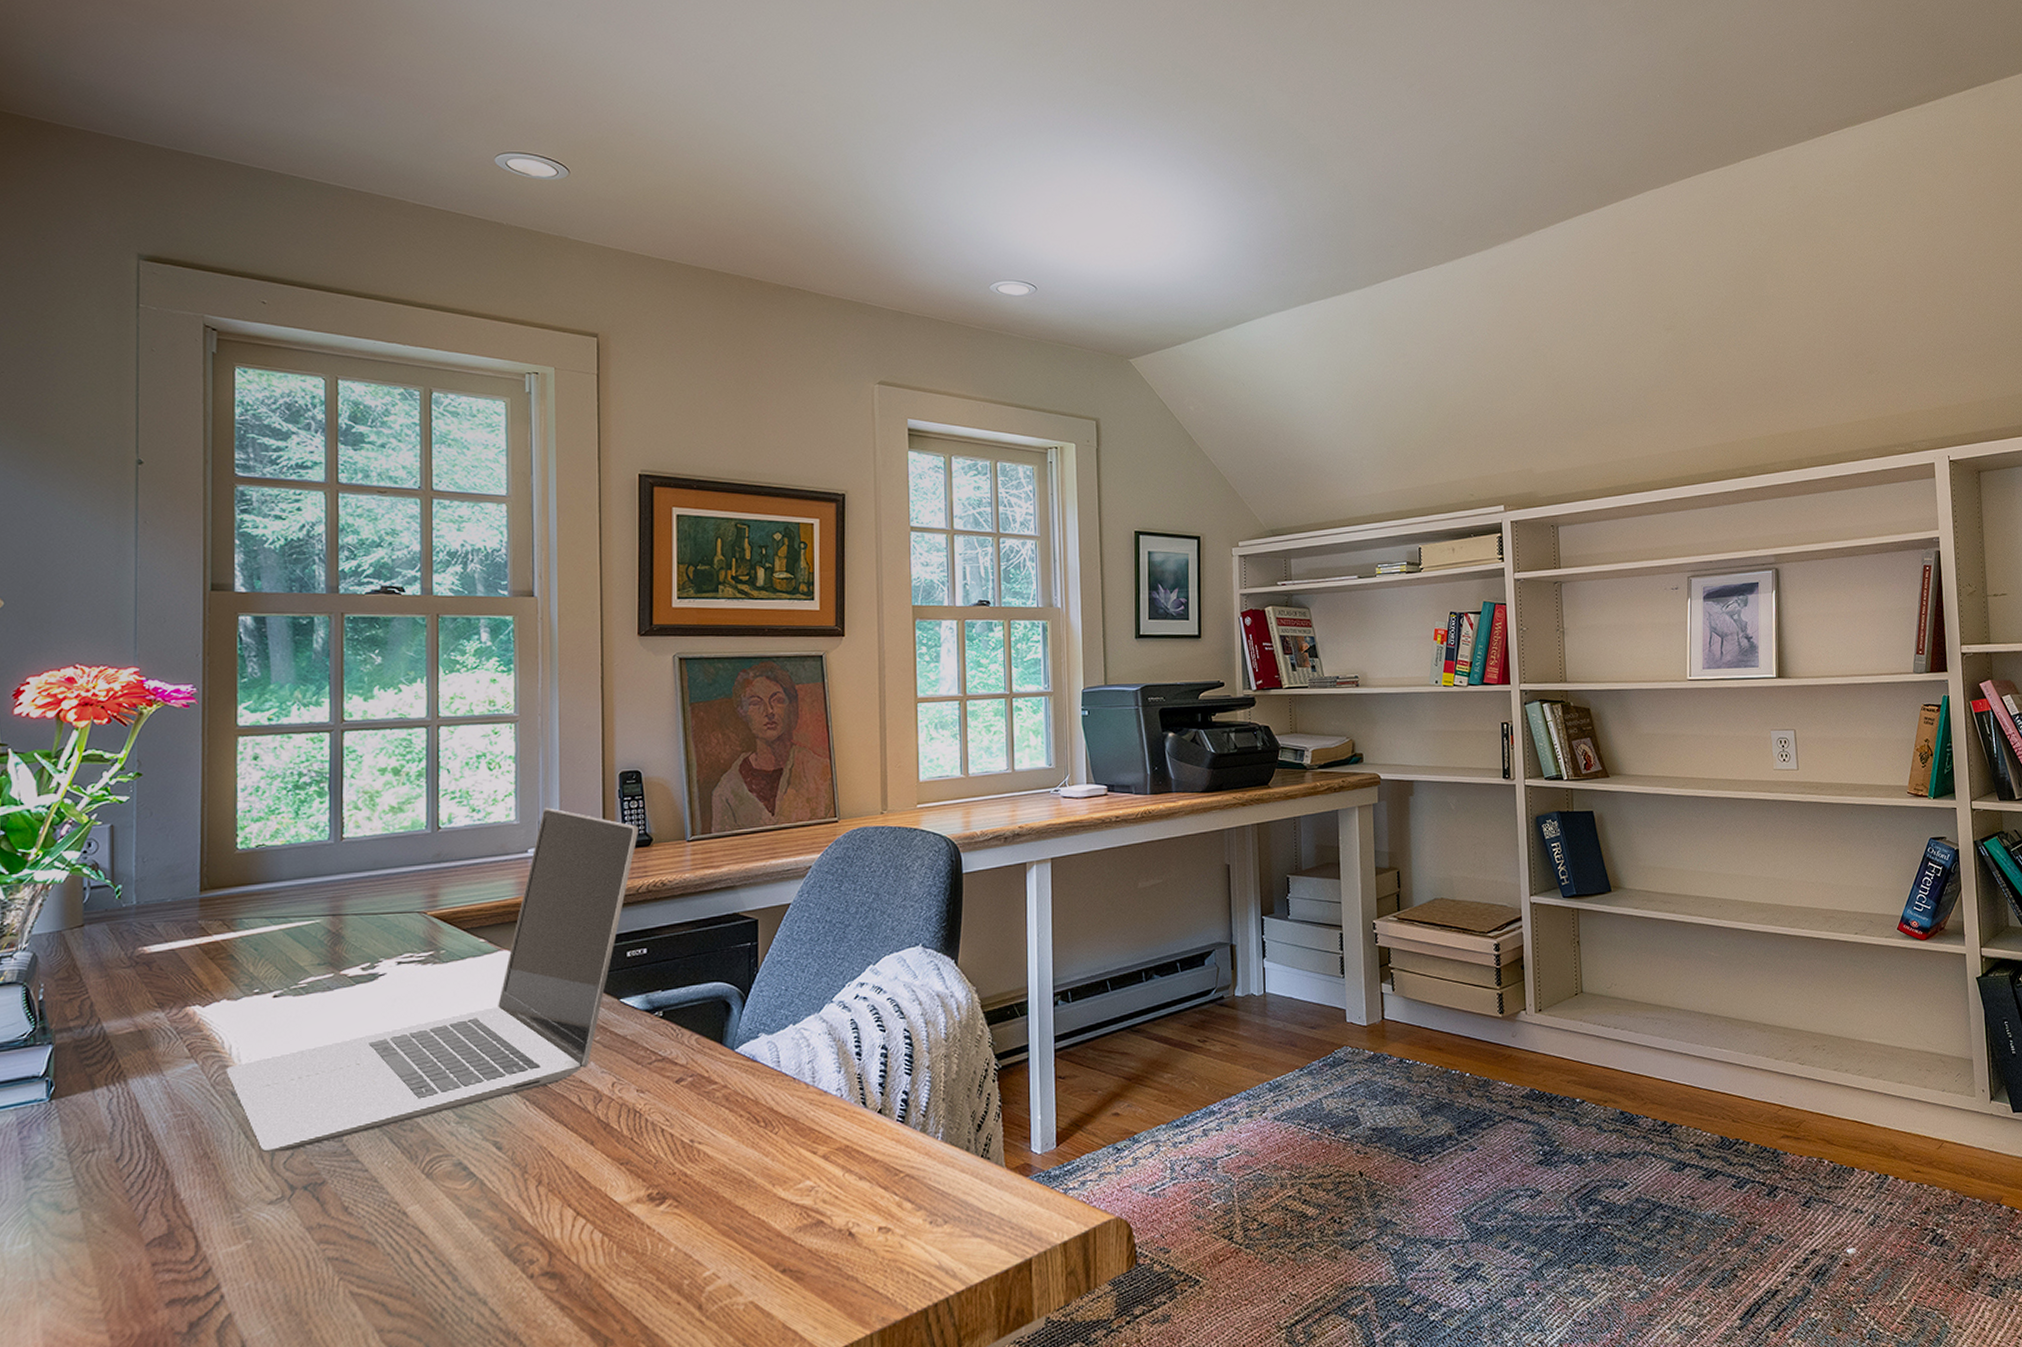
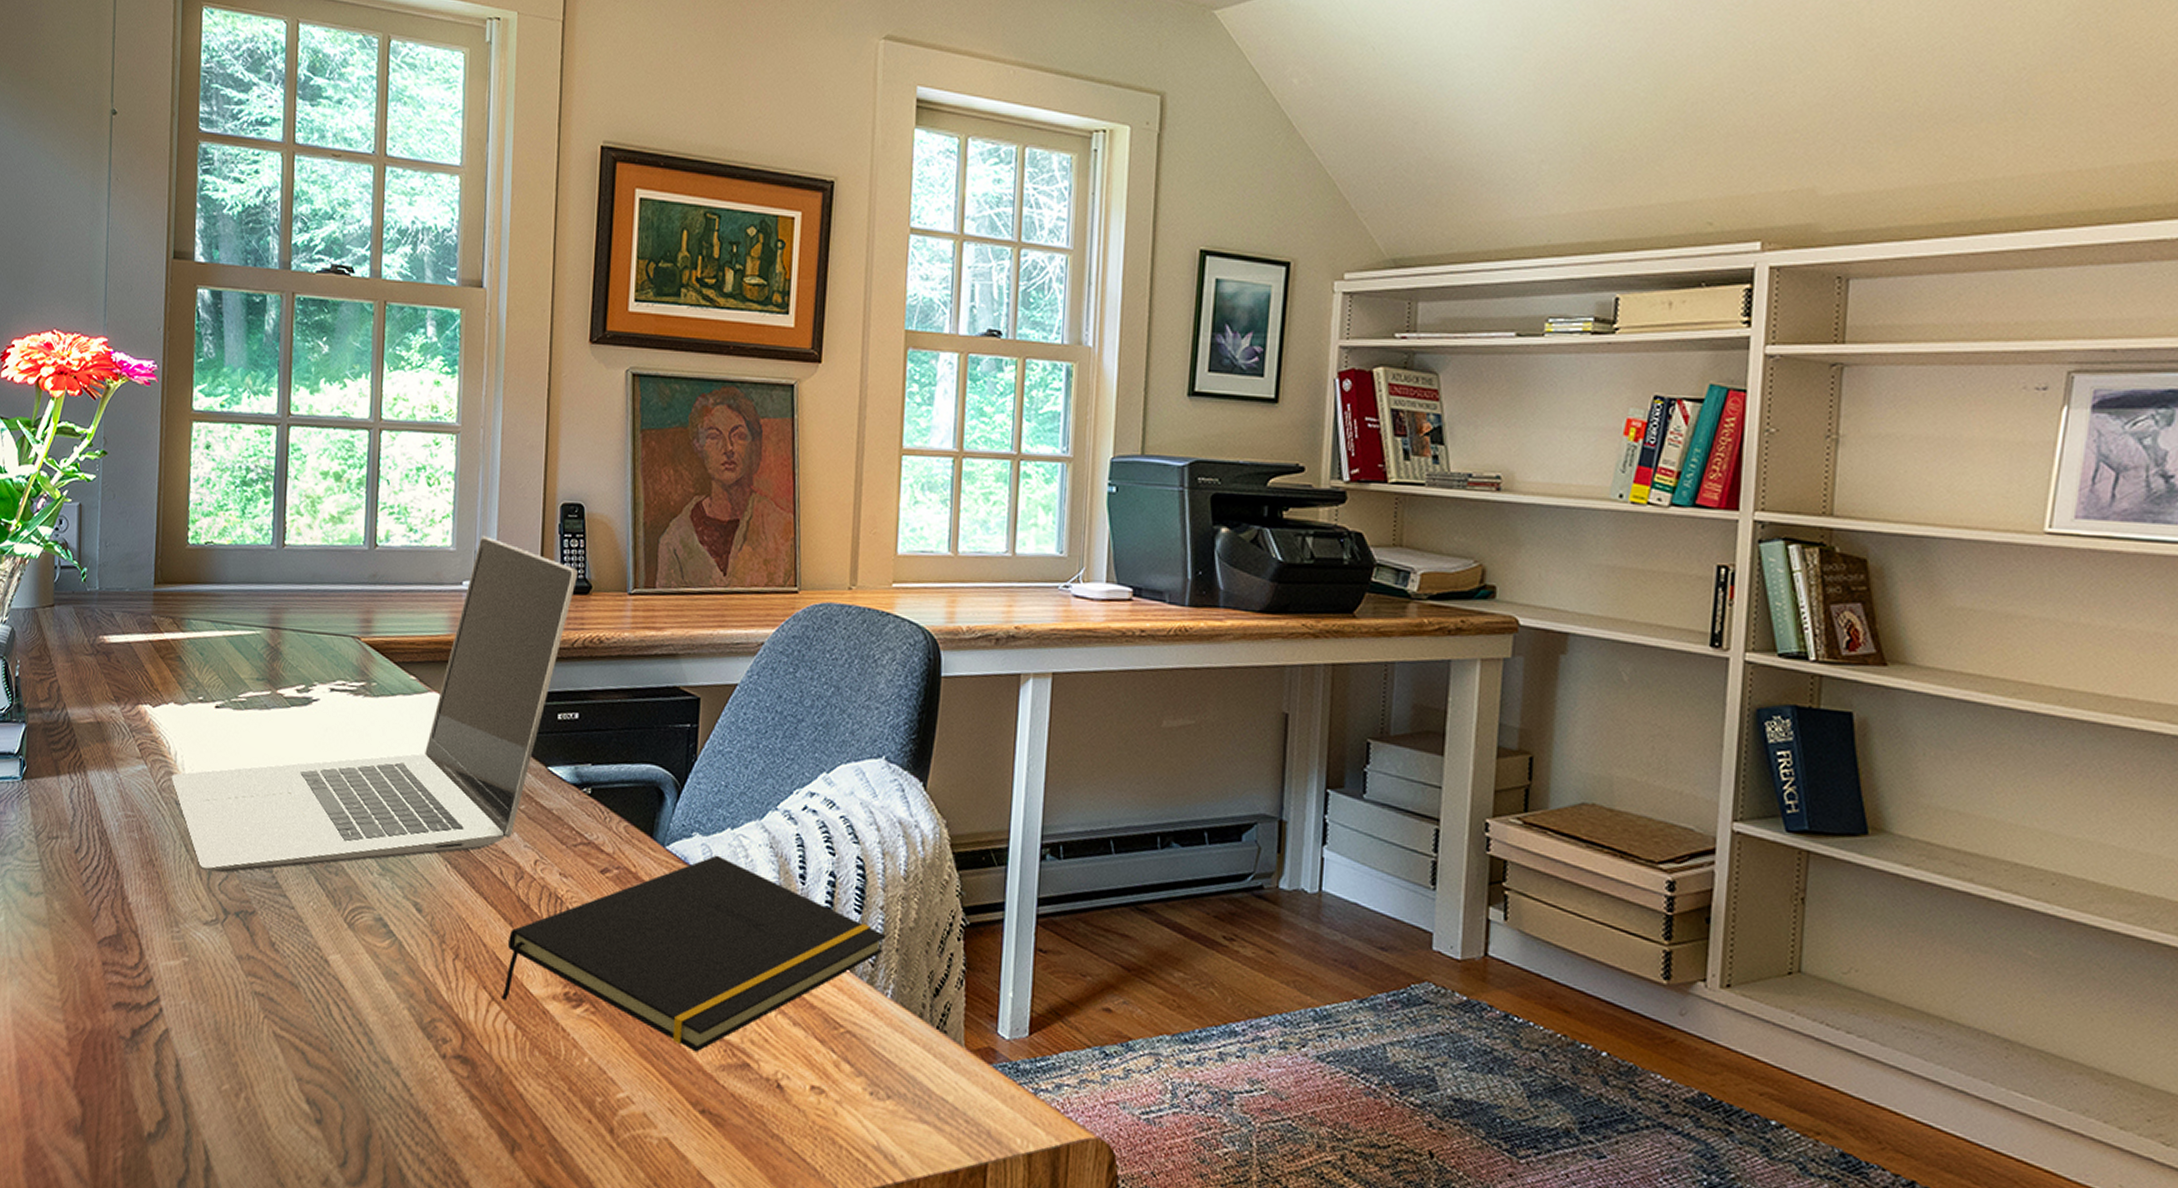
notepad: none [586,1049,933,1221] -> present [501,855,886,1052]

